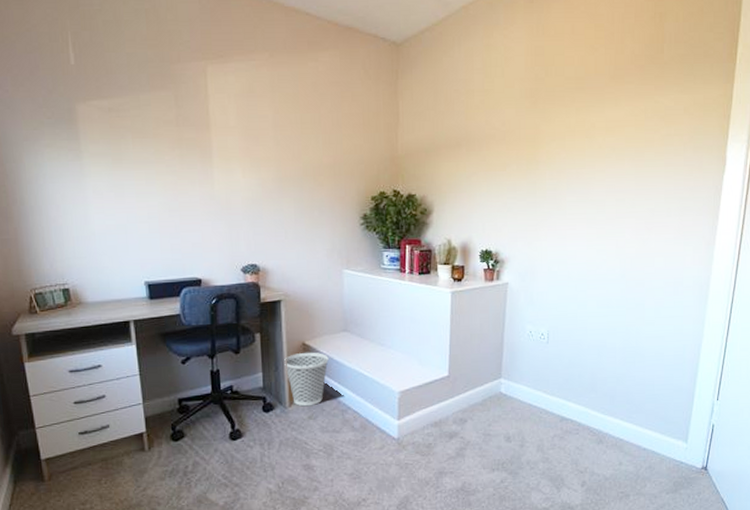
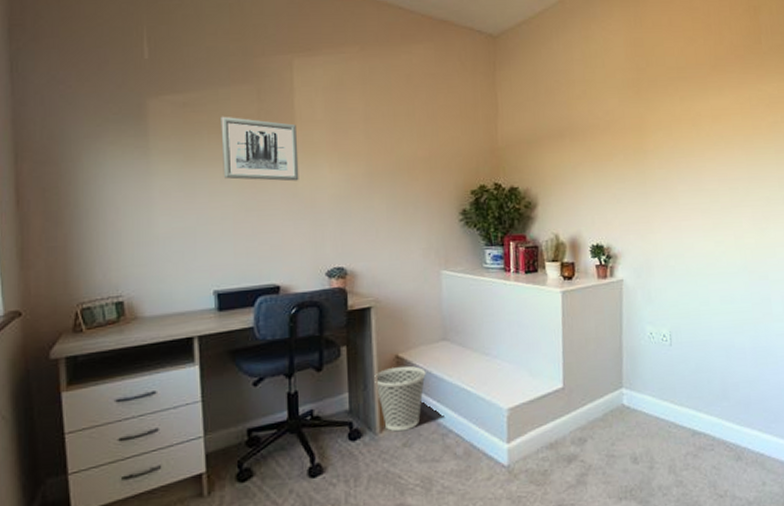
wall art: none [143,121,216,185] -> present [221,116,299,182]

